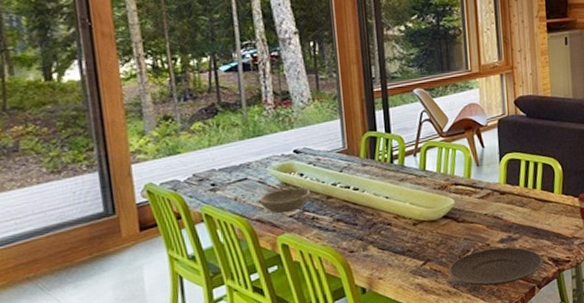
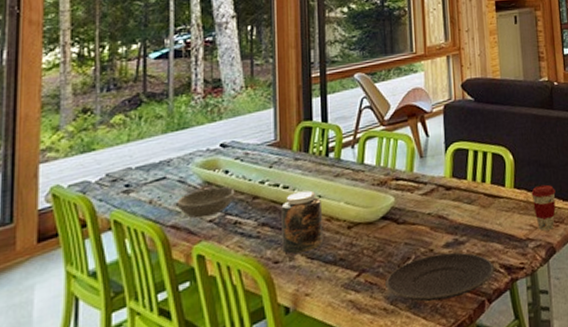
jar: none [353,192,393,245] -> present [281,190,324,254]

